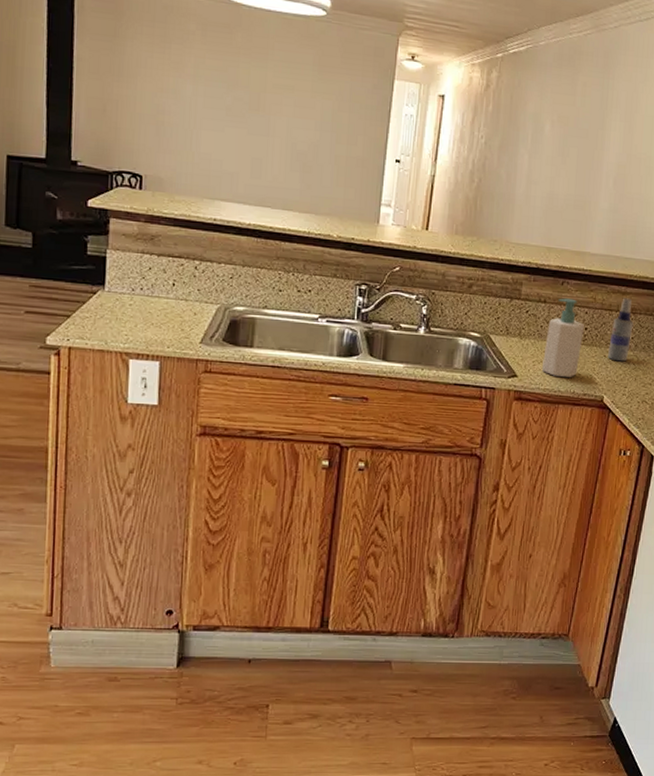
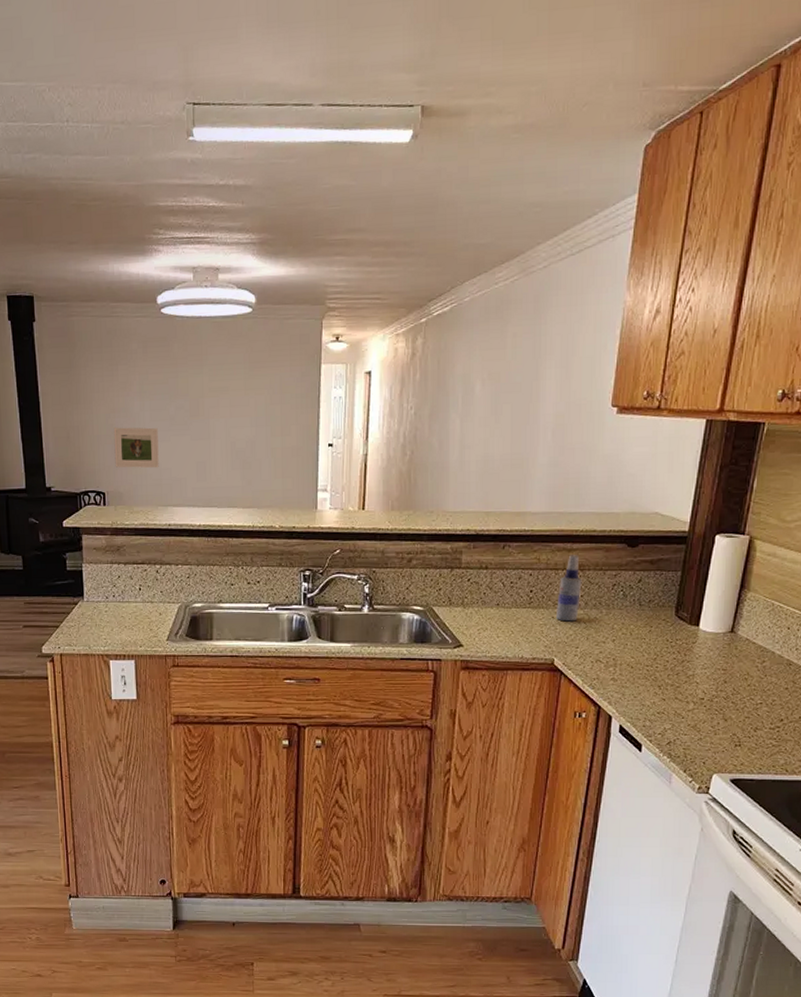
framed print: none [157,108,211,158] -> present [113,427,159,468]
soap bottle: present [542,298,584,377] -> none [488,562,529,643]

